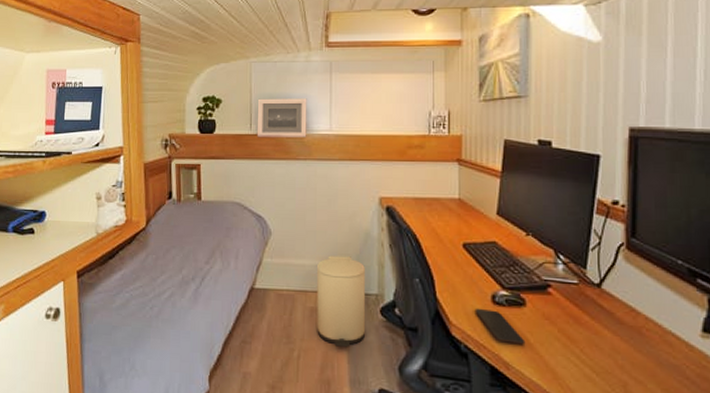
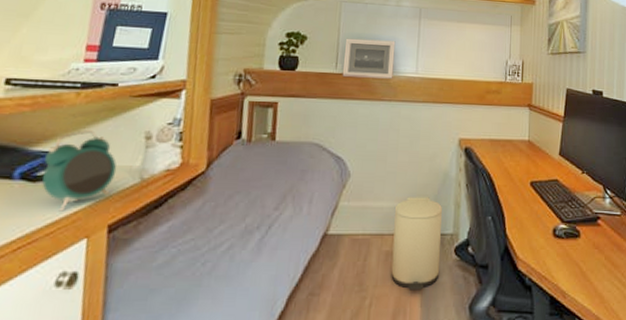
alarm clock: none [27,192,78,259] -> present [42,130,117,212]
smartphone: present [474,308,526,345] -> none [538,241,579,274]

